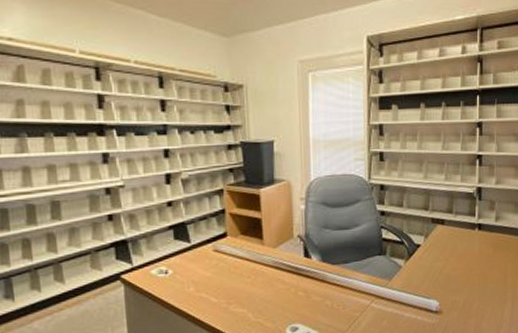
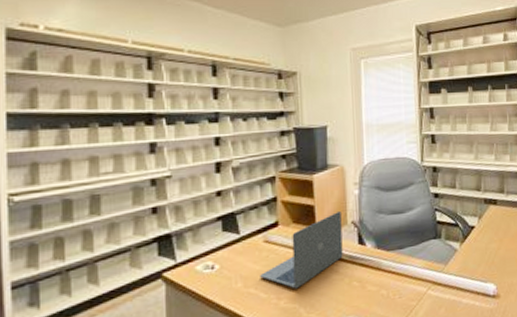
laptop: none [210,225,289,296] -> present [260,212,343,289]

